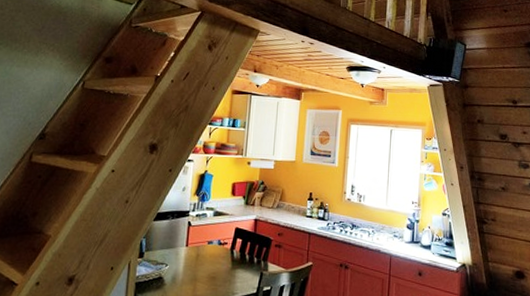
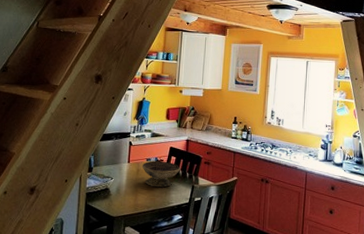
decorative bowl: none [202,244,247,275] -> present [142,160,180,188]

